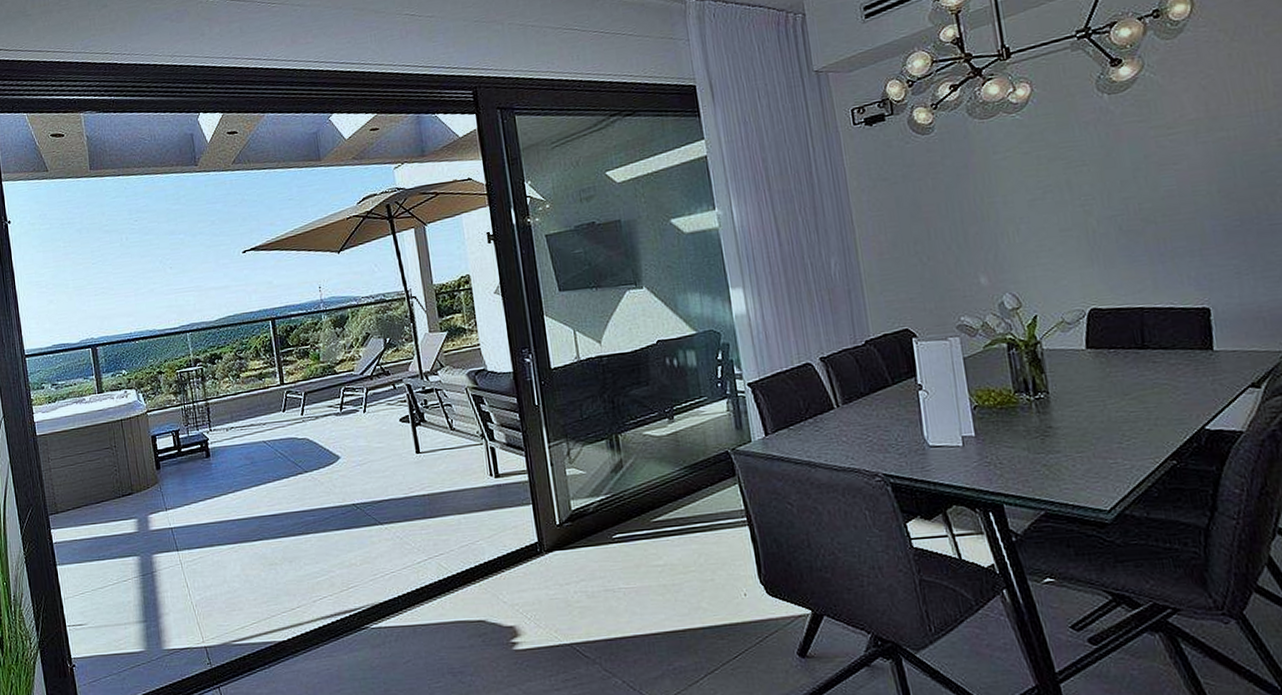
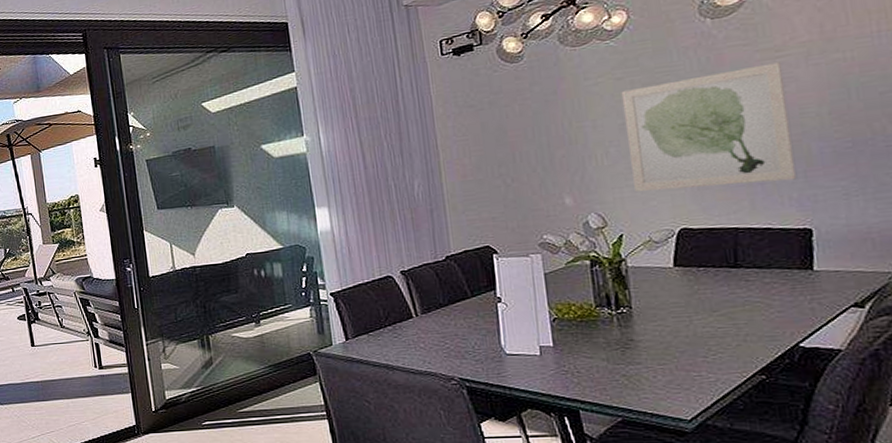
wall art: none [1028,139,1194,271] -> present [621,62,797,193]

